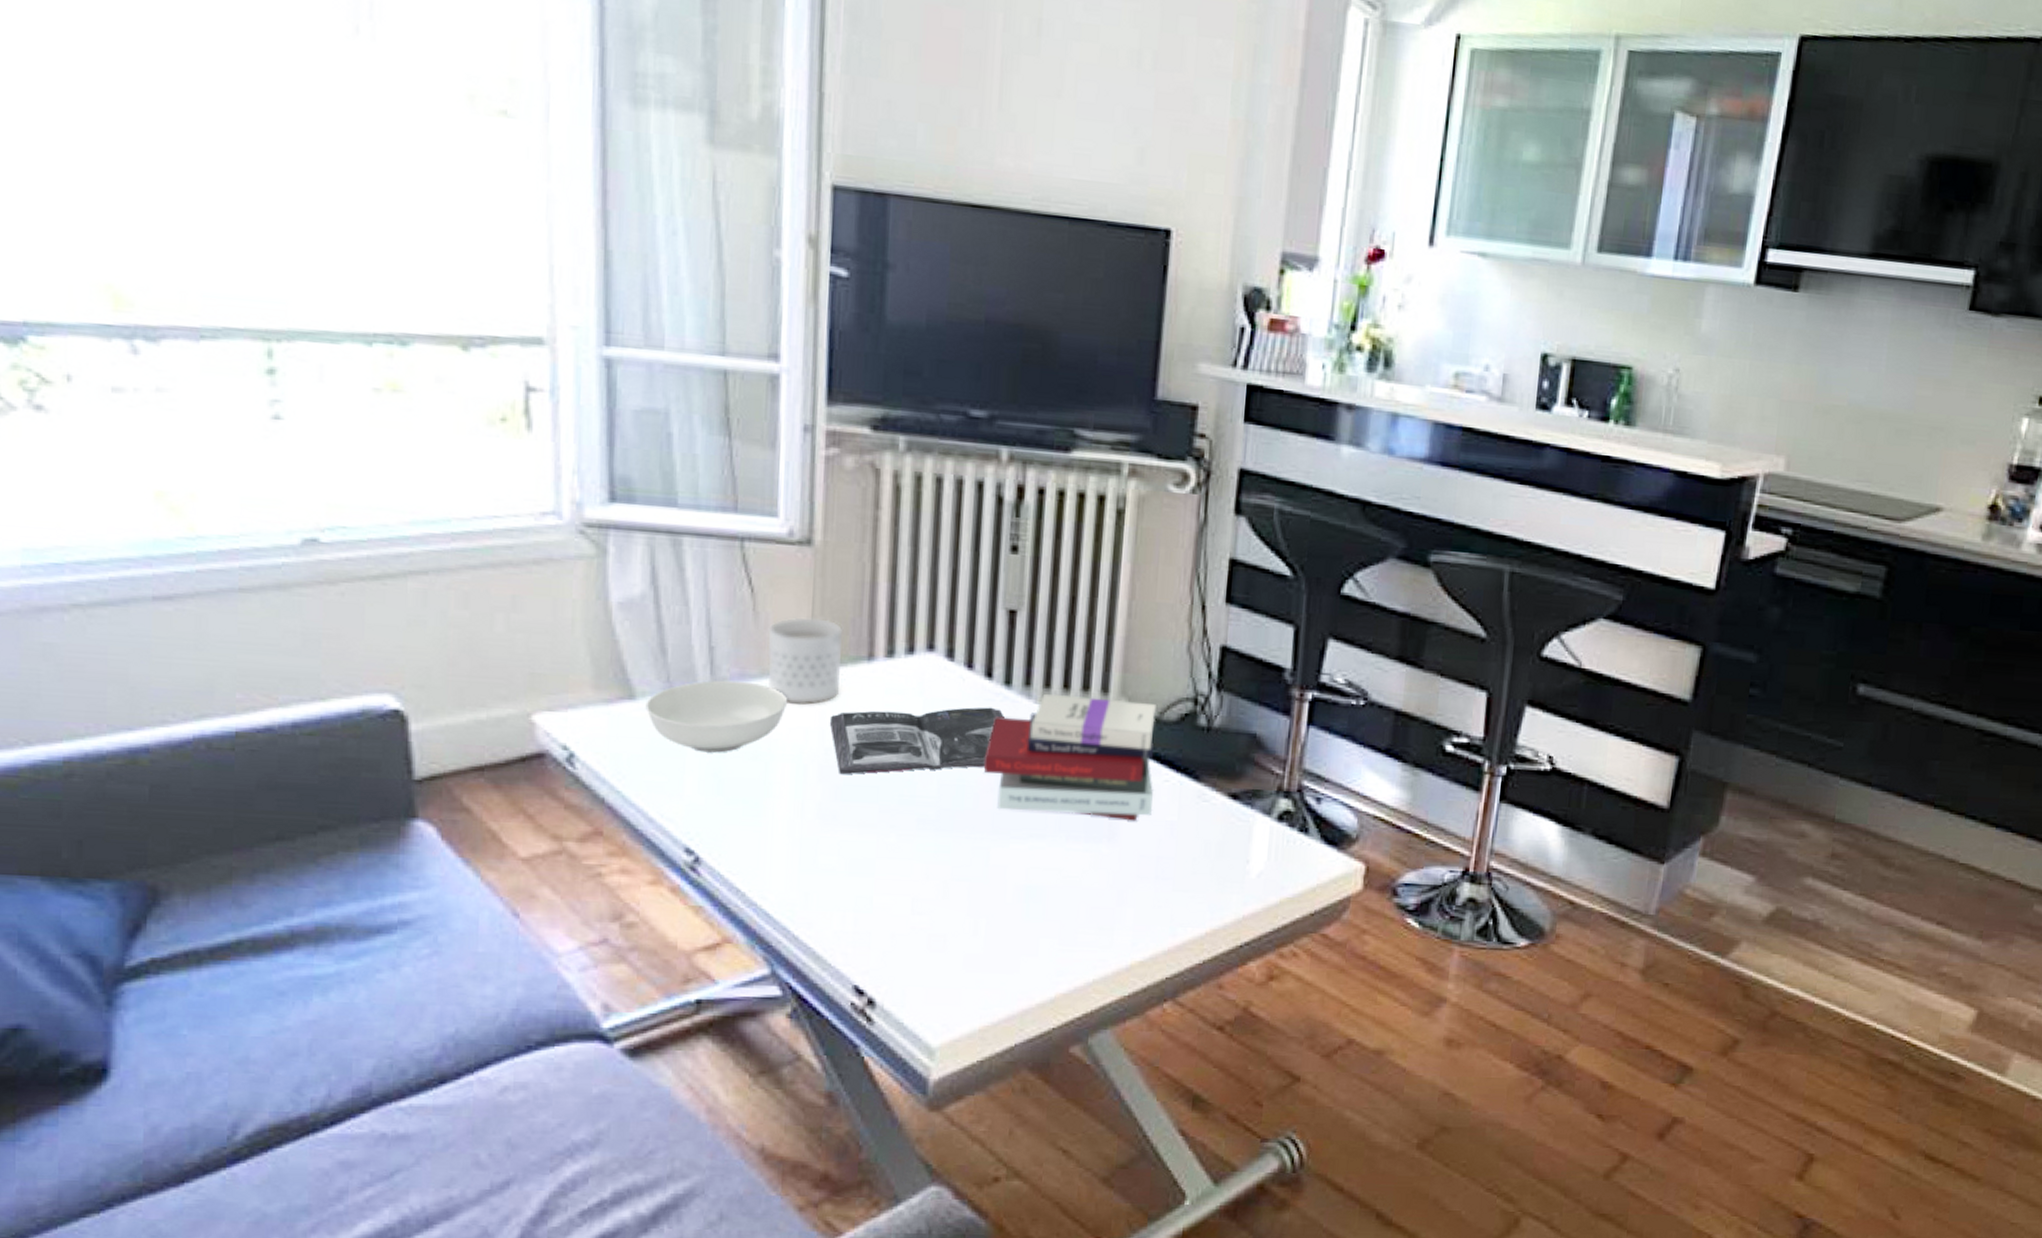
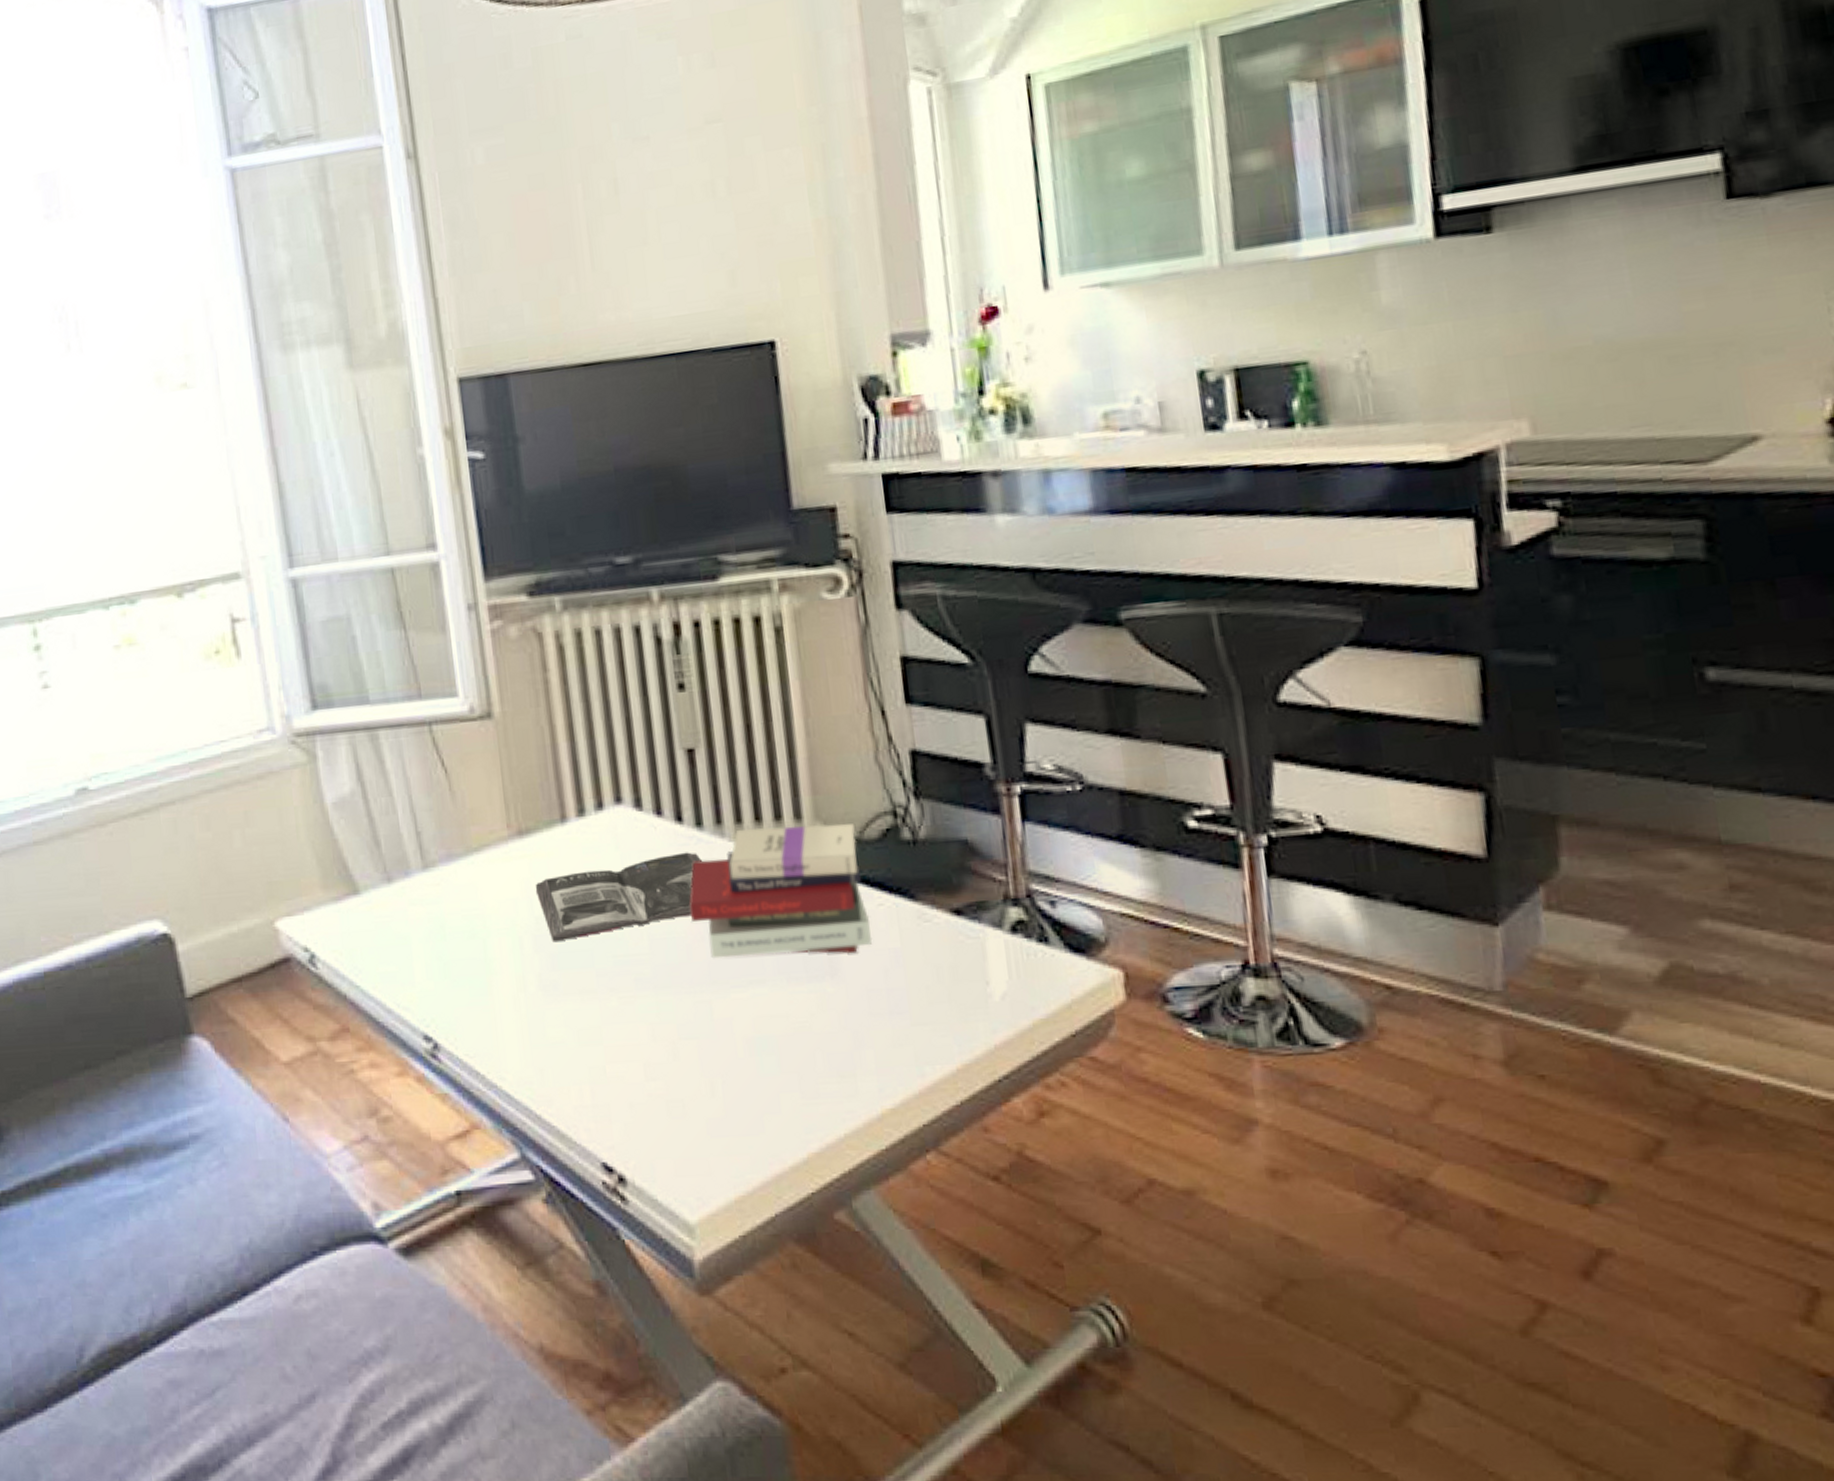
bowl: present [645,680,788,753] -> none [369,861,495,937]
mug: present [766,617,844,705] -> none [466,787,541,876]

